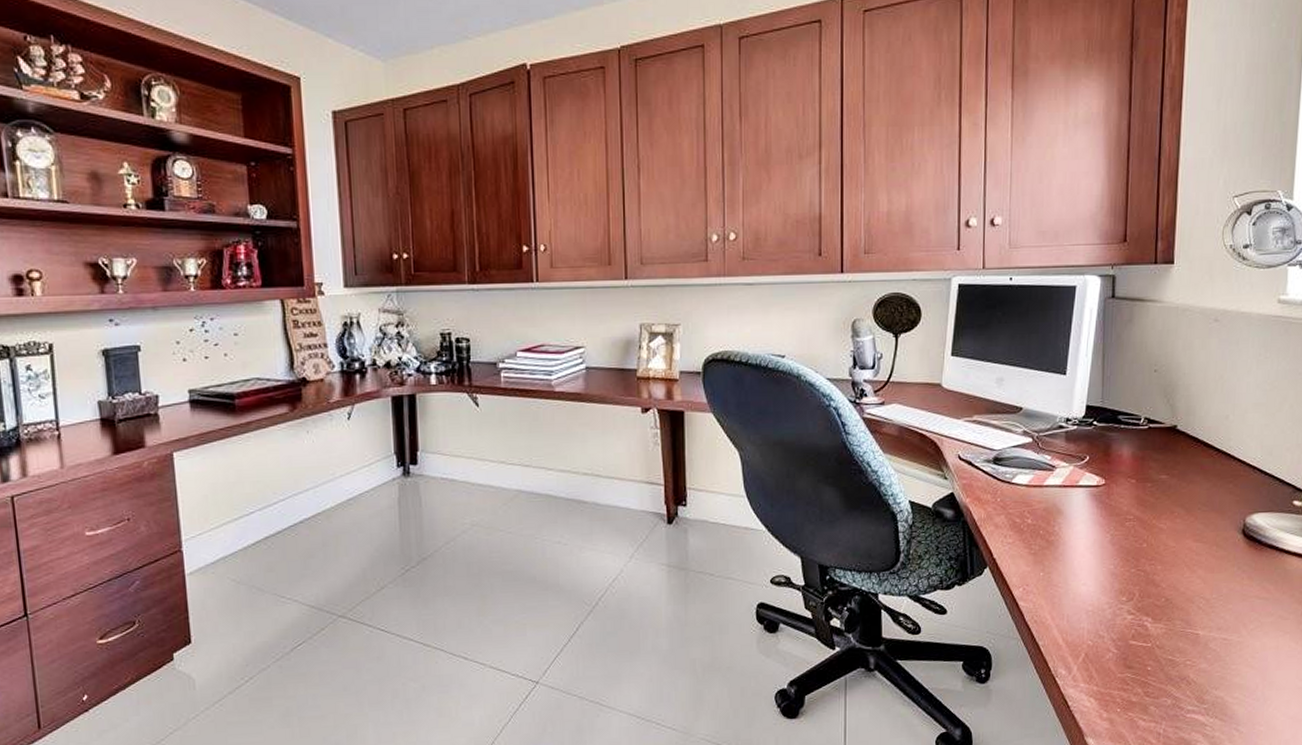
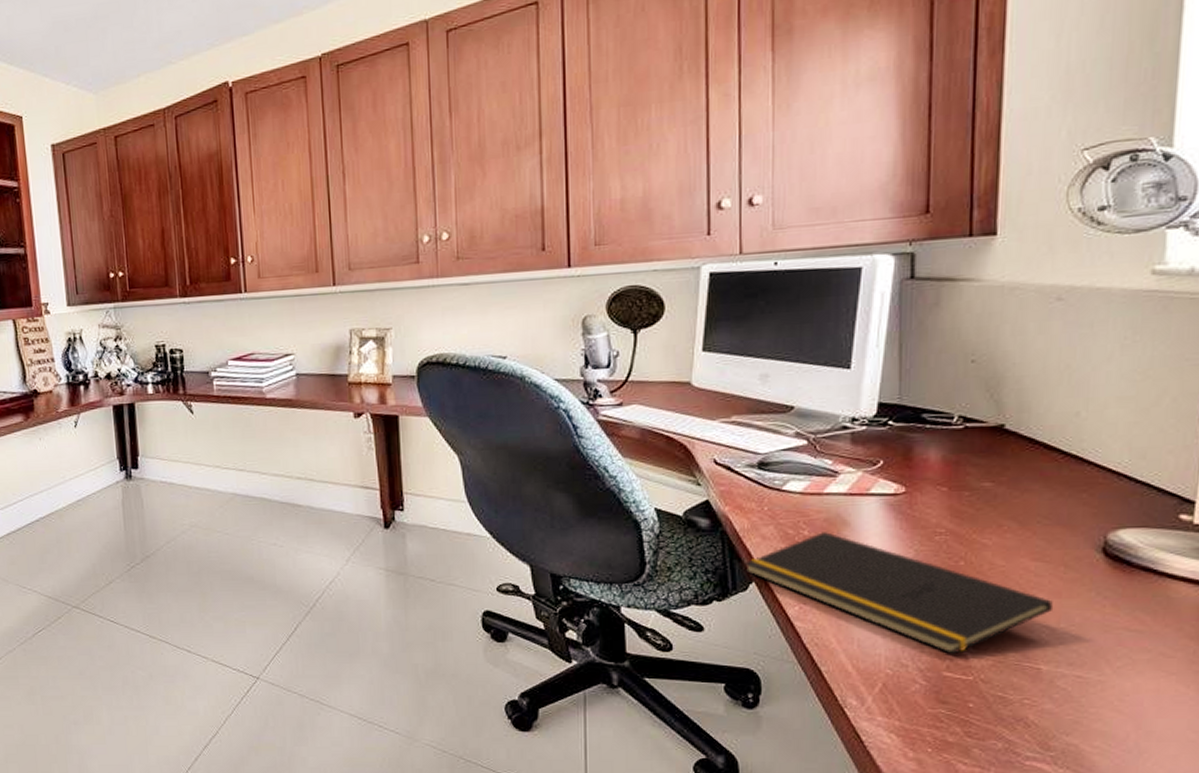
notepad: none [981,520,1208,625] -> present [745,532,1053,654]

